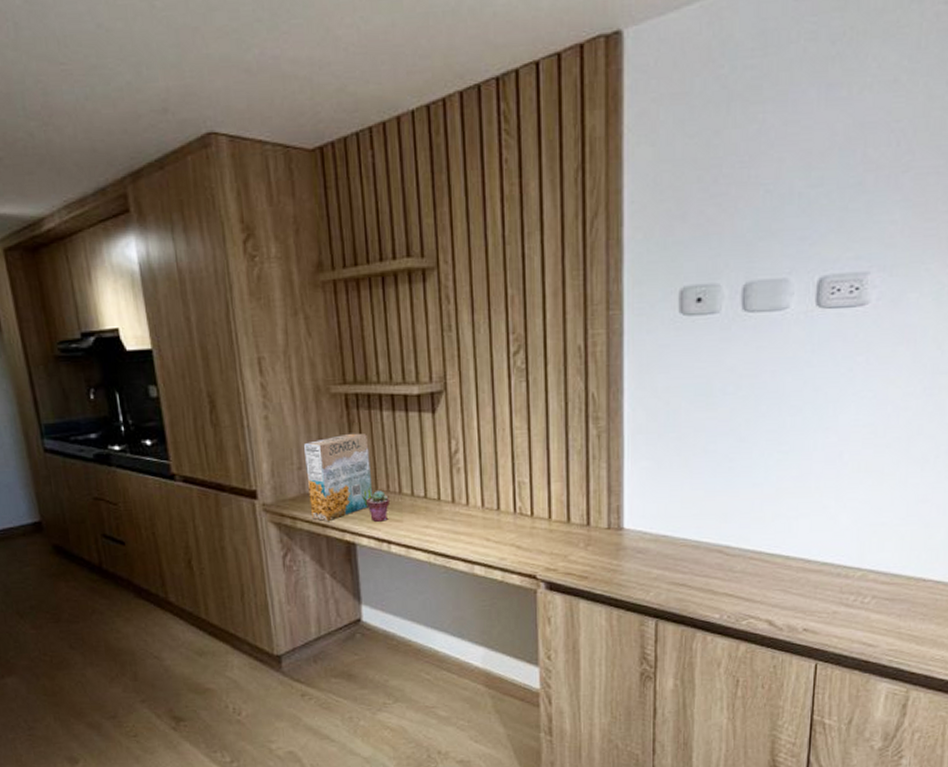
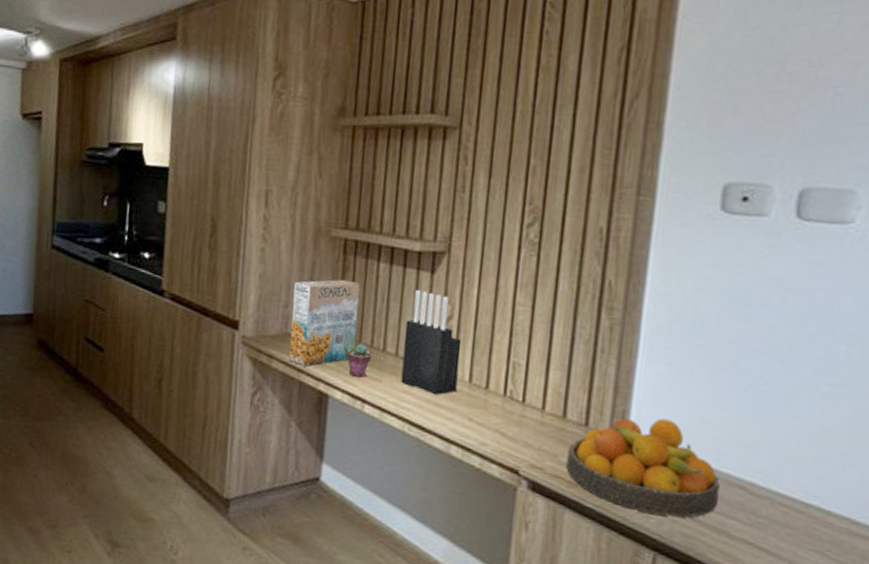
knife block: none [416,430,472,525] -> present [400,289,462,396]
fruit bowl: none [576,506,702,588] -> present [566,418,720,518]

